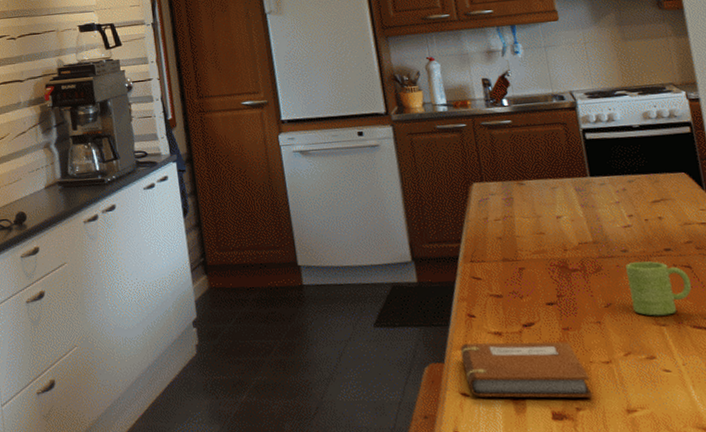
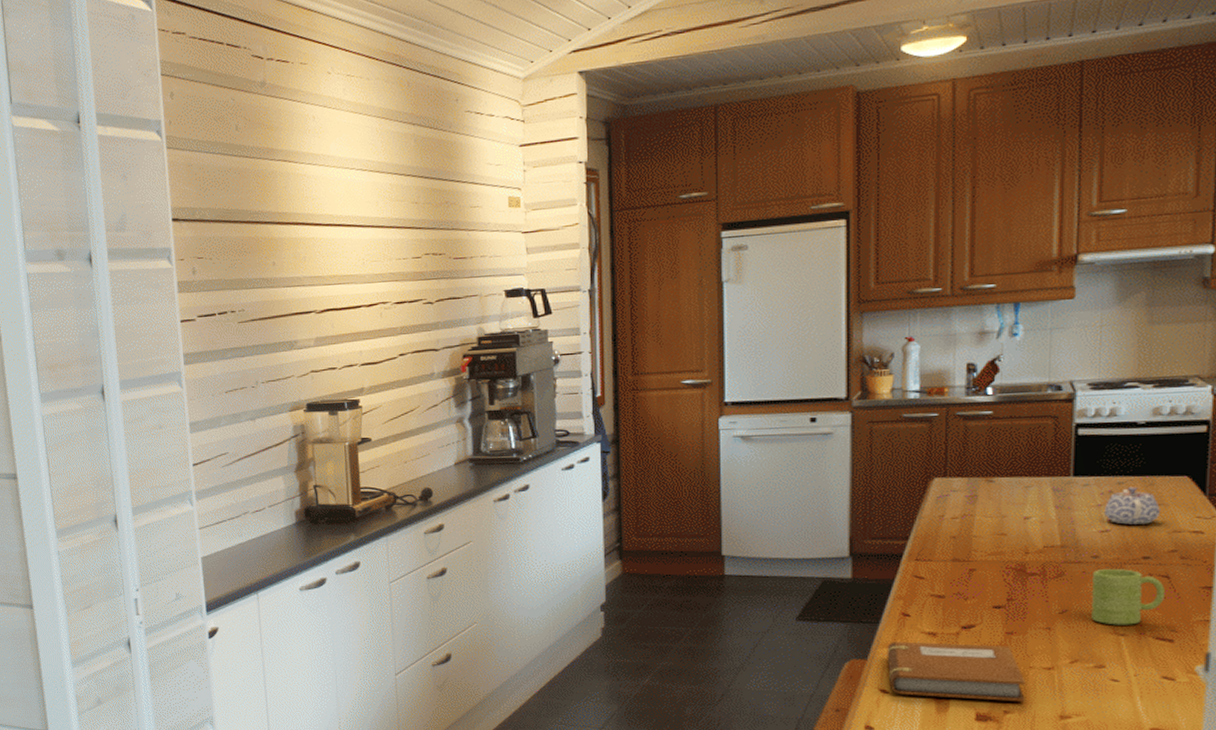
teapot: none [622,184,670,220] -> present [1103,486,1160,525]

